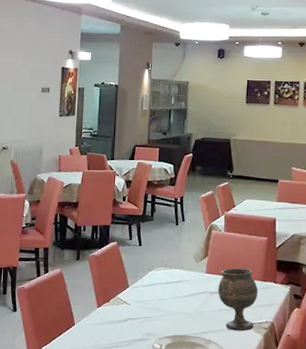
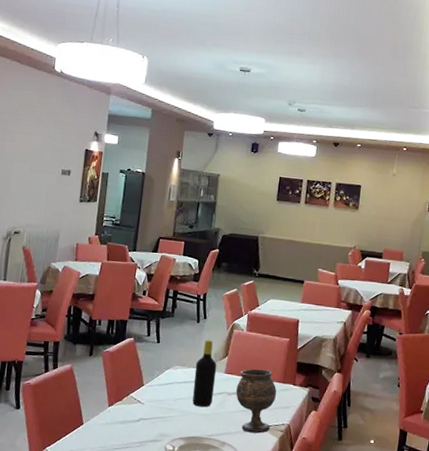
bottle: none [176,240,198,307] -> present [192,339,217,408]

